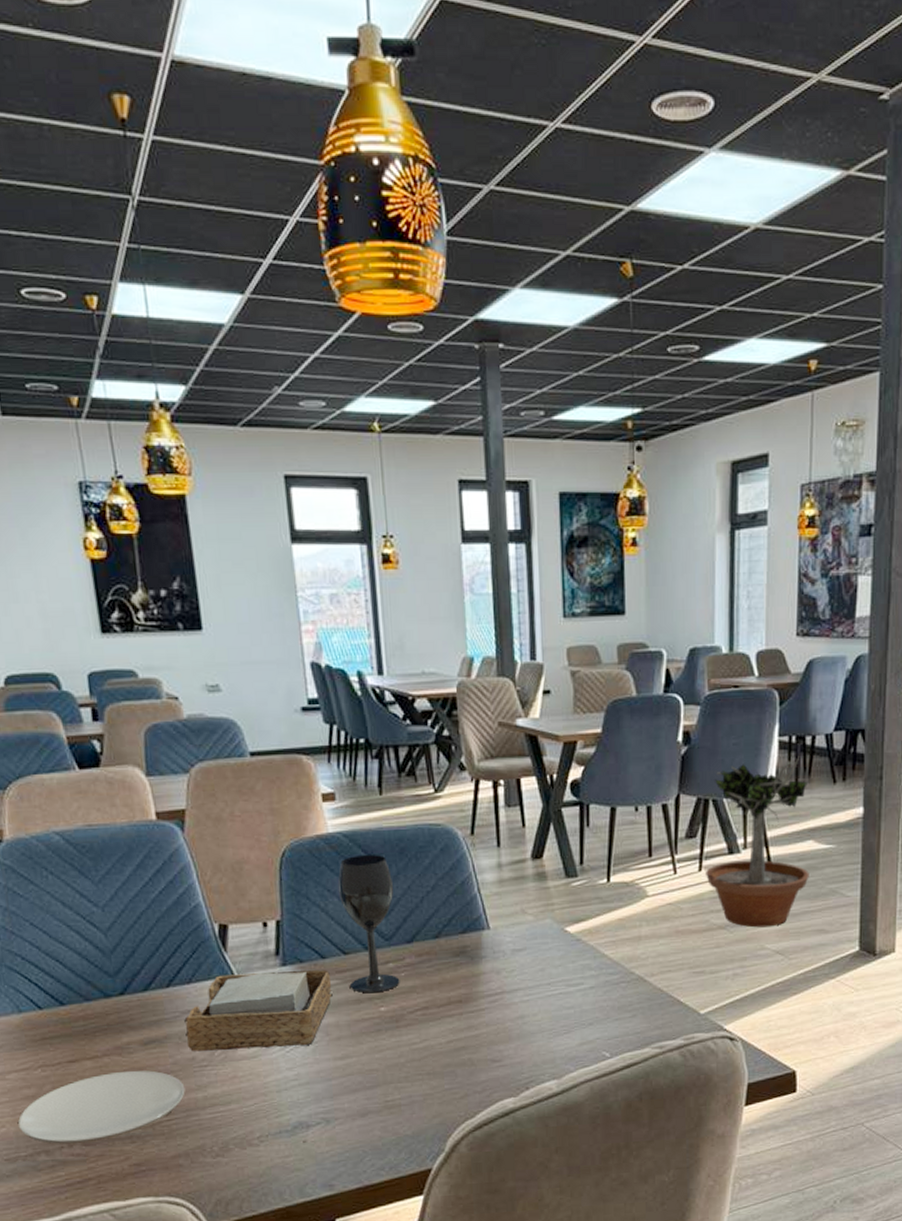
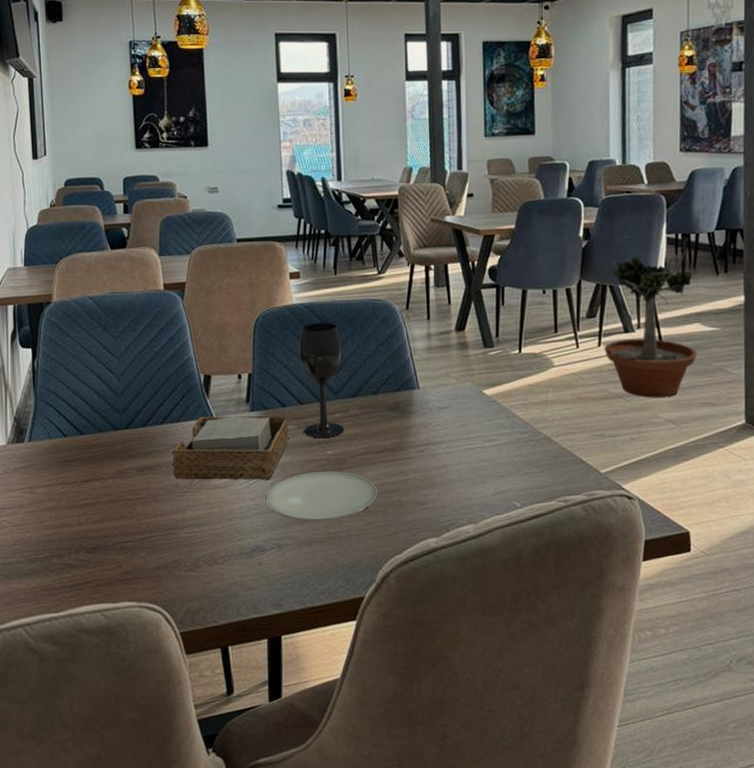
plate: present [18,1070,185,1144] -> none [40,492,168,550]
plate: none [308,1030,443,1090] -> present [266,471,377,522]

